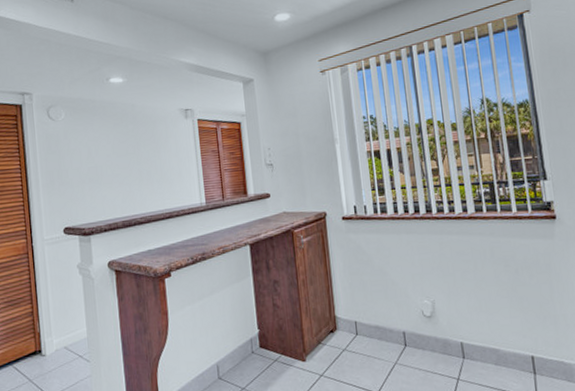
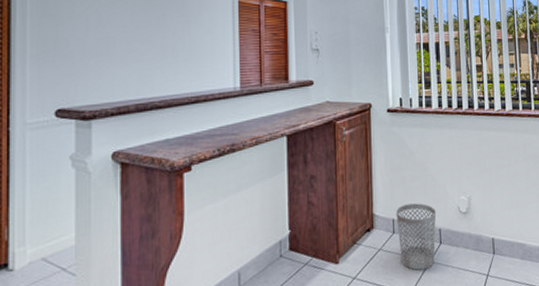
wastebasket: none [358,306,401,371] -> present [396,203,437,270]

